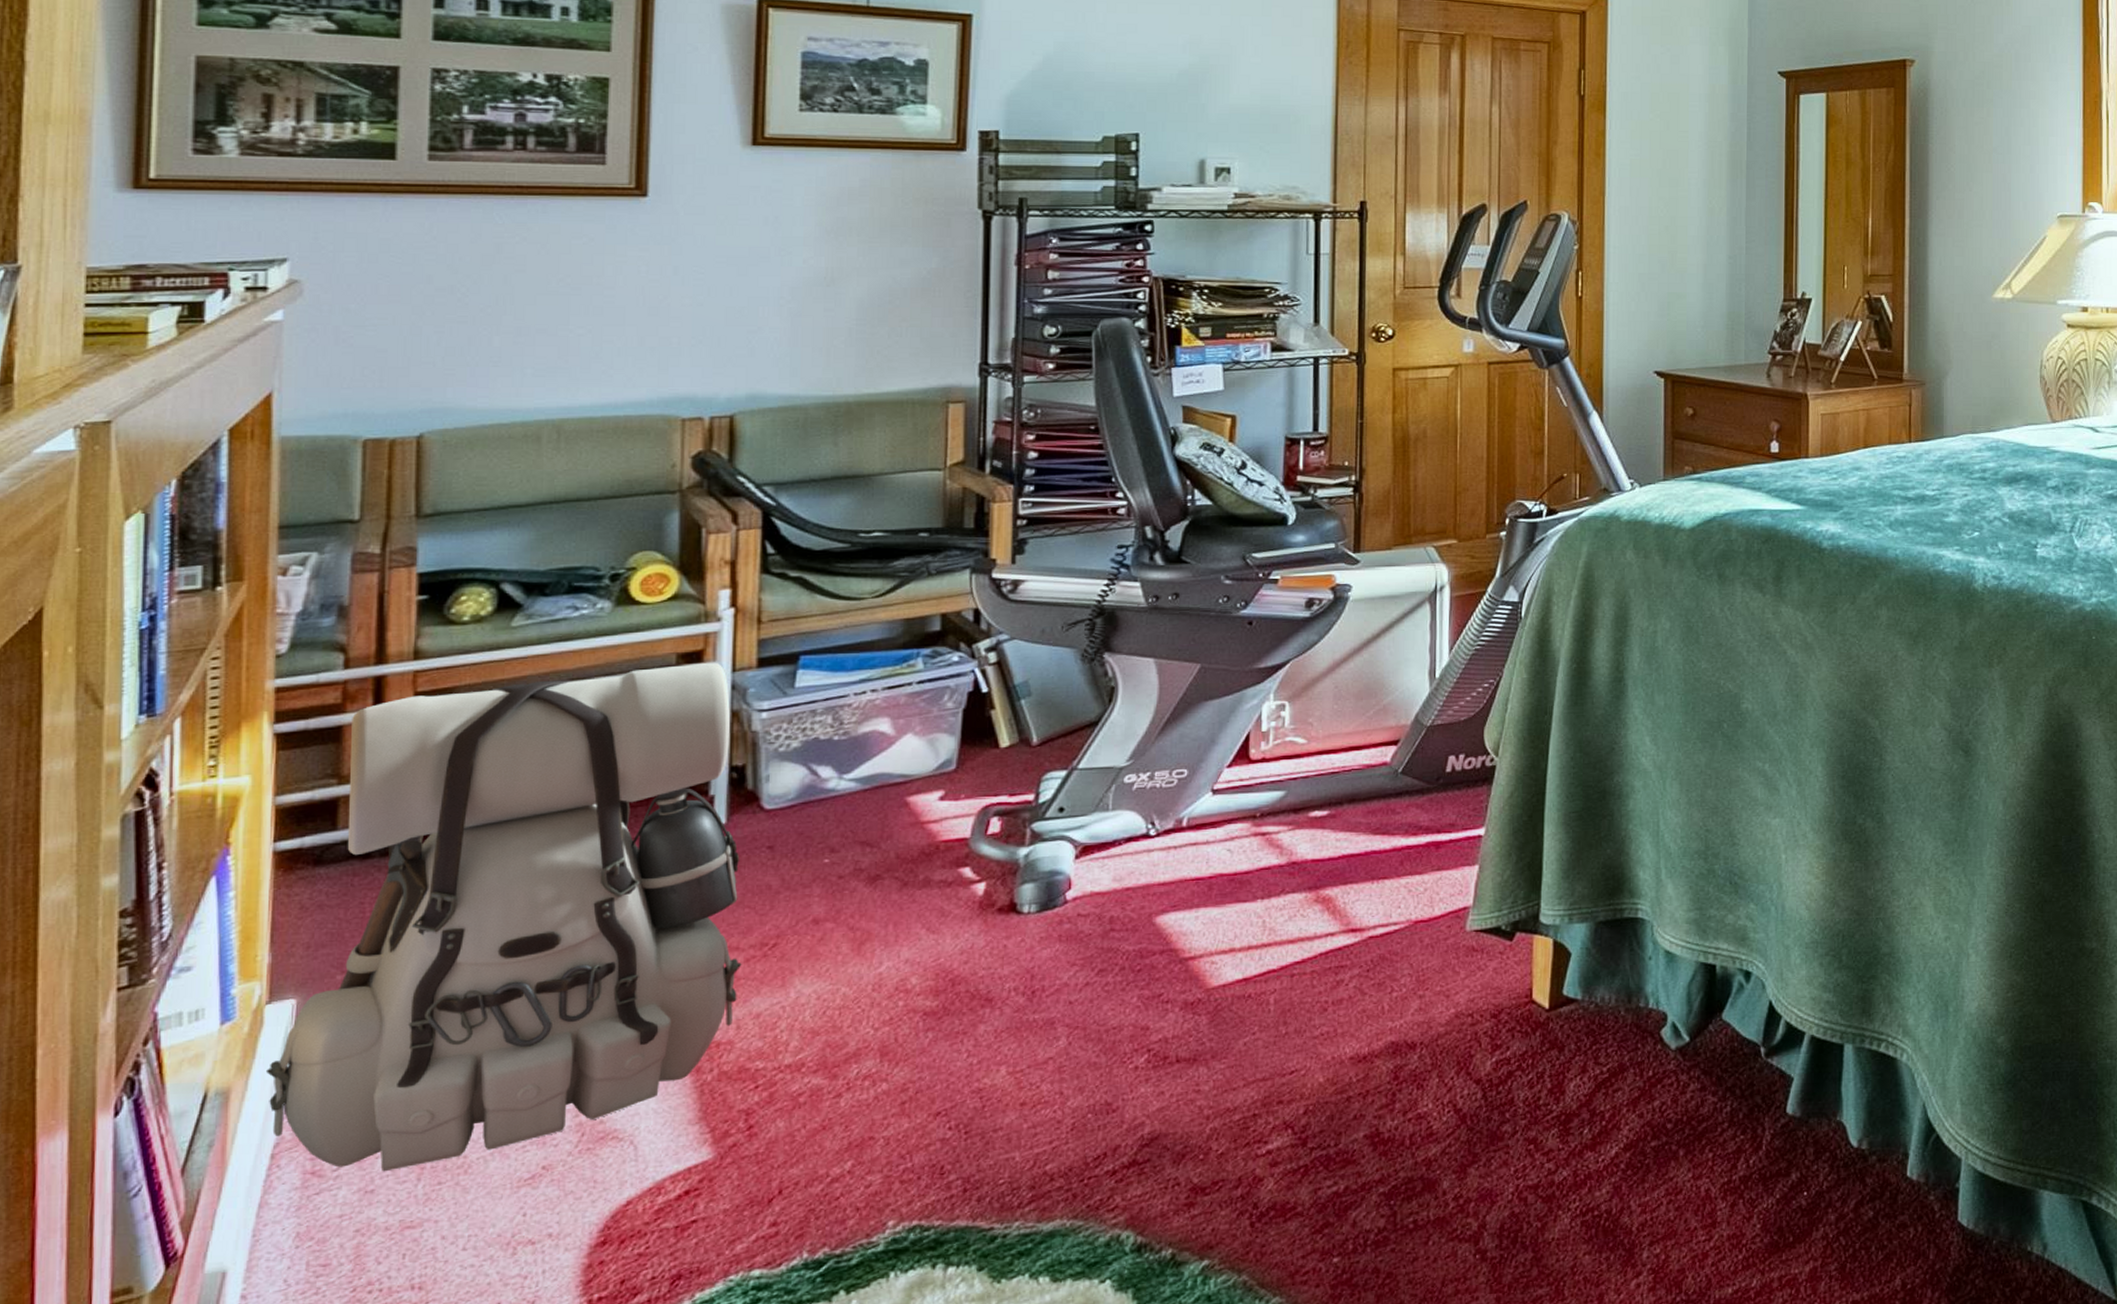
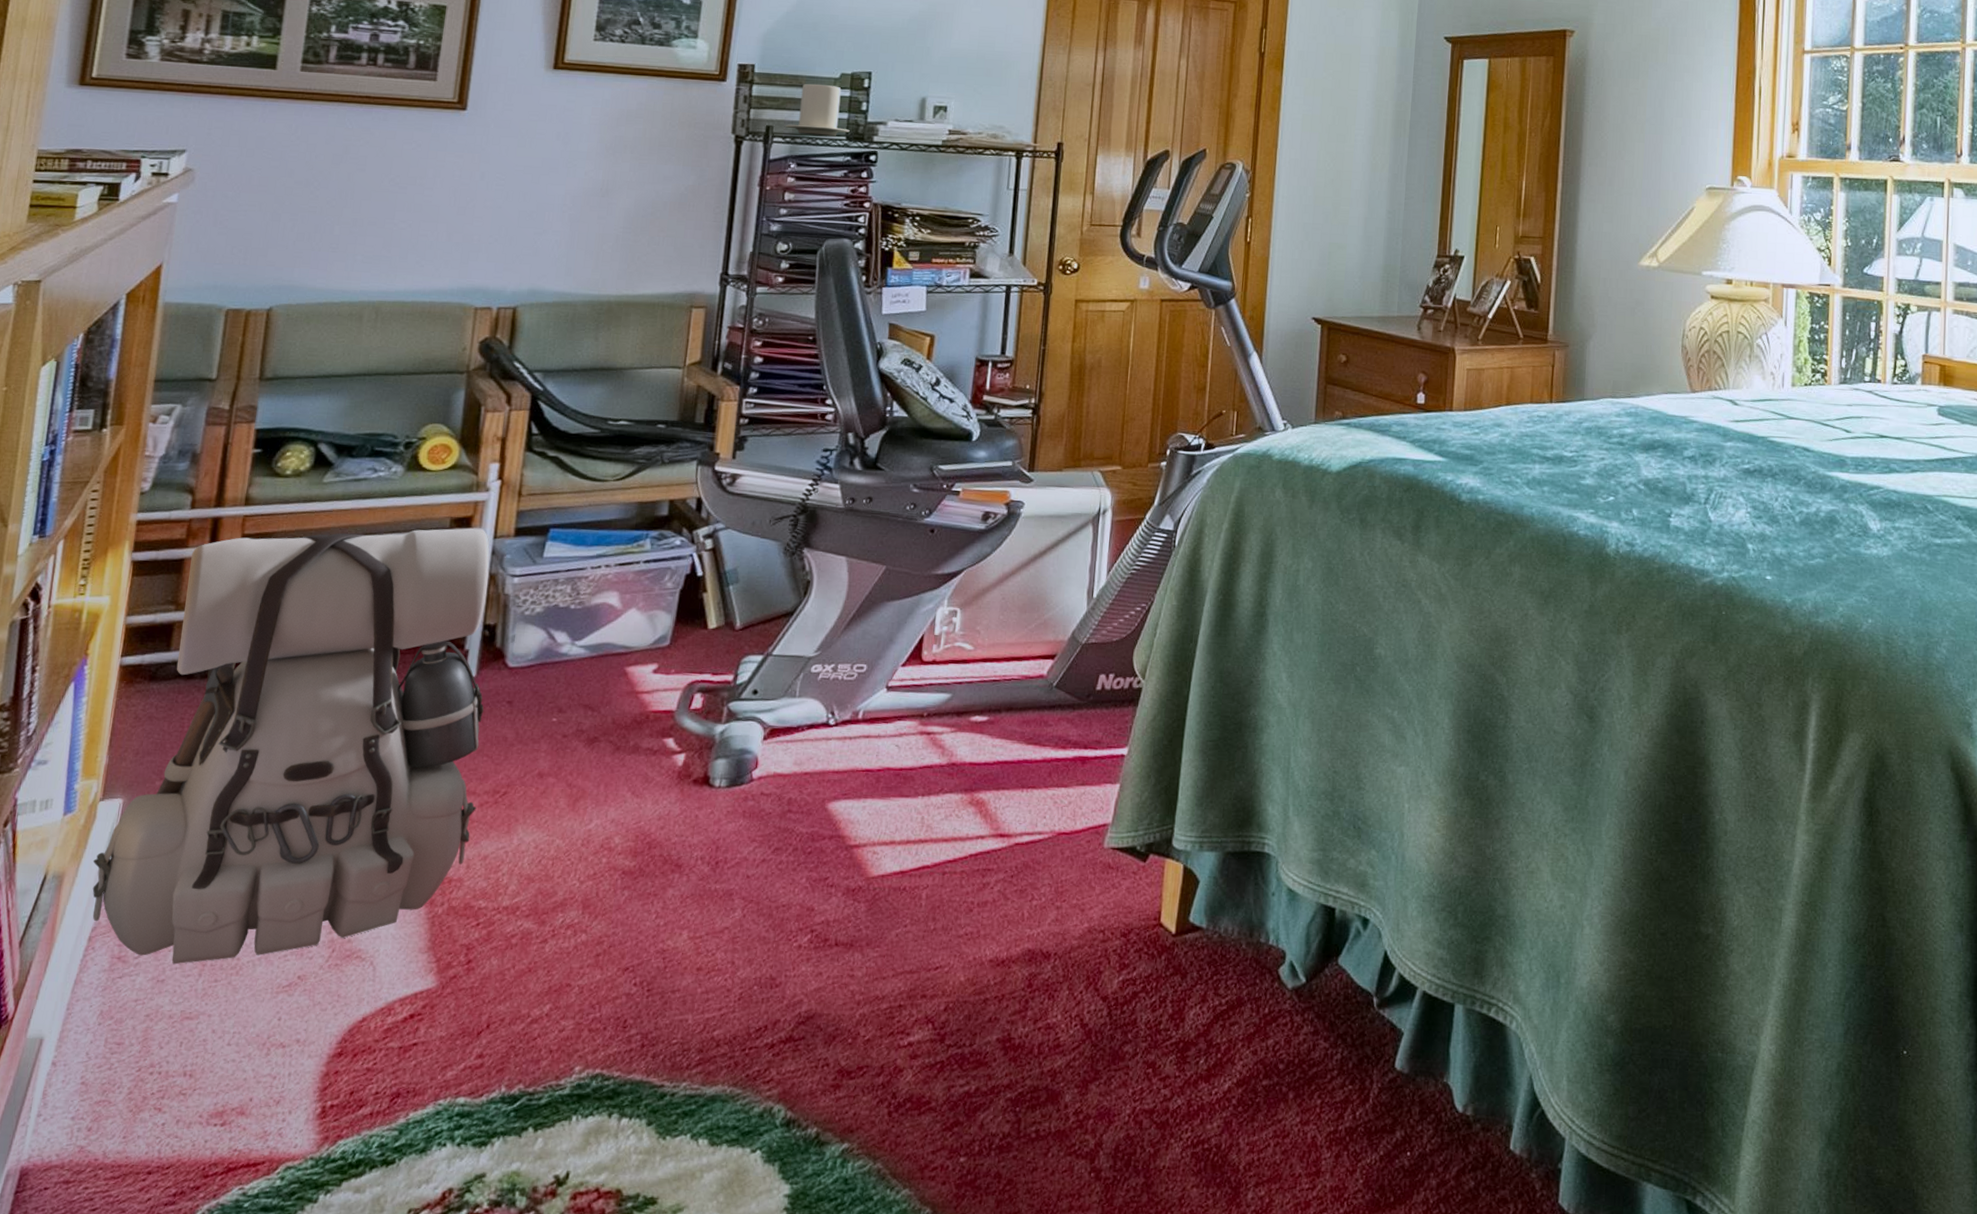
candle: none [1042,149,1119,207] -> present [786,83,850,137]

